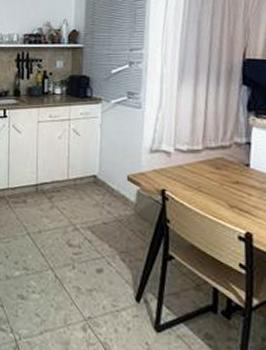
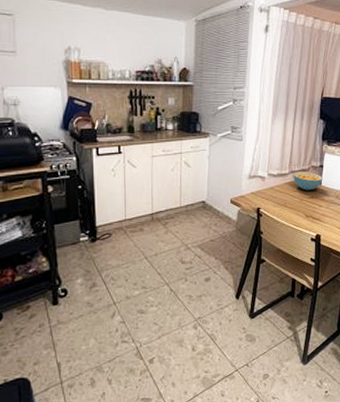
cereal bowl: none [208,148,252,173] -> present [293,171,323,191]

